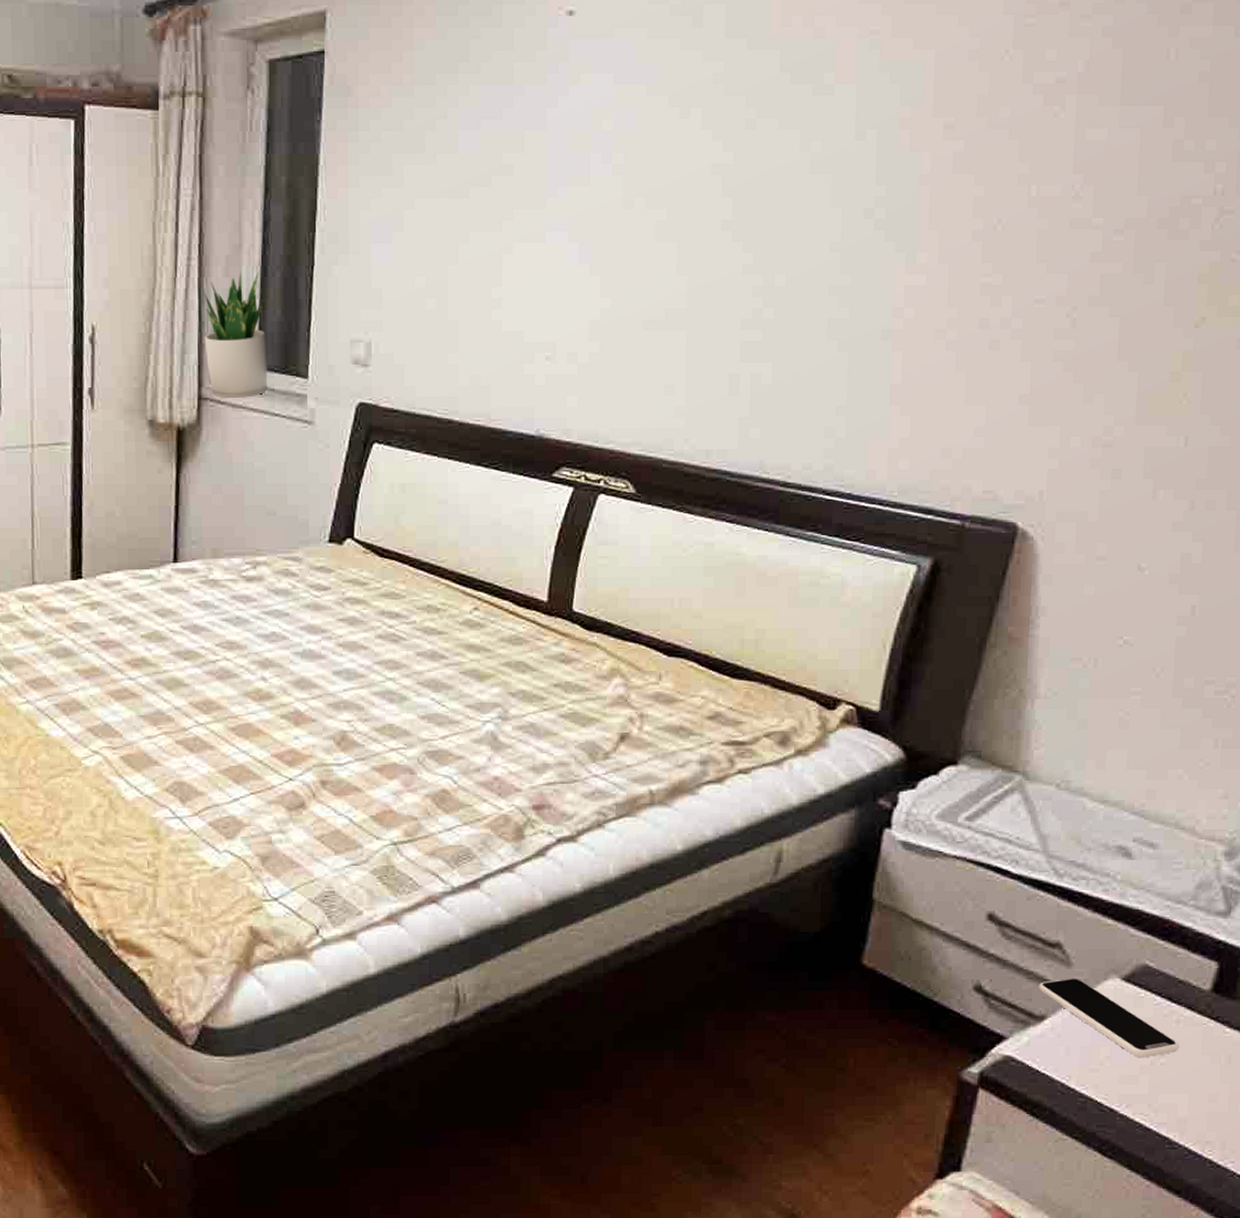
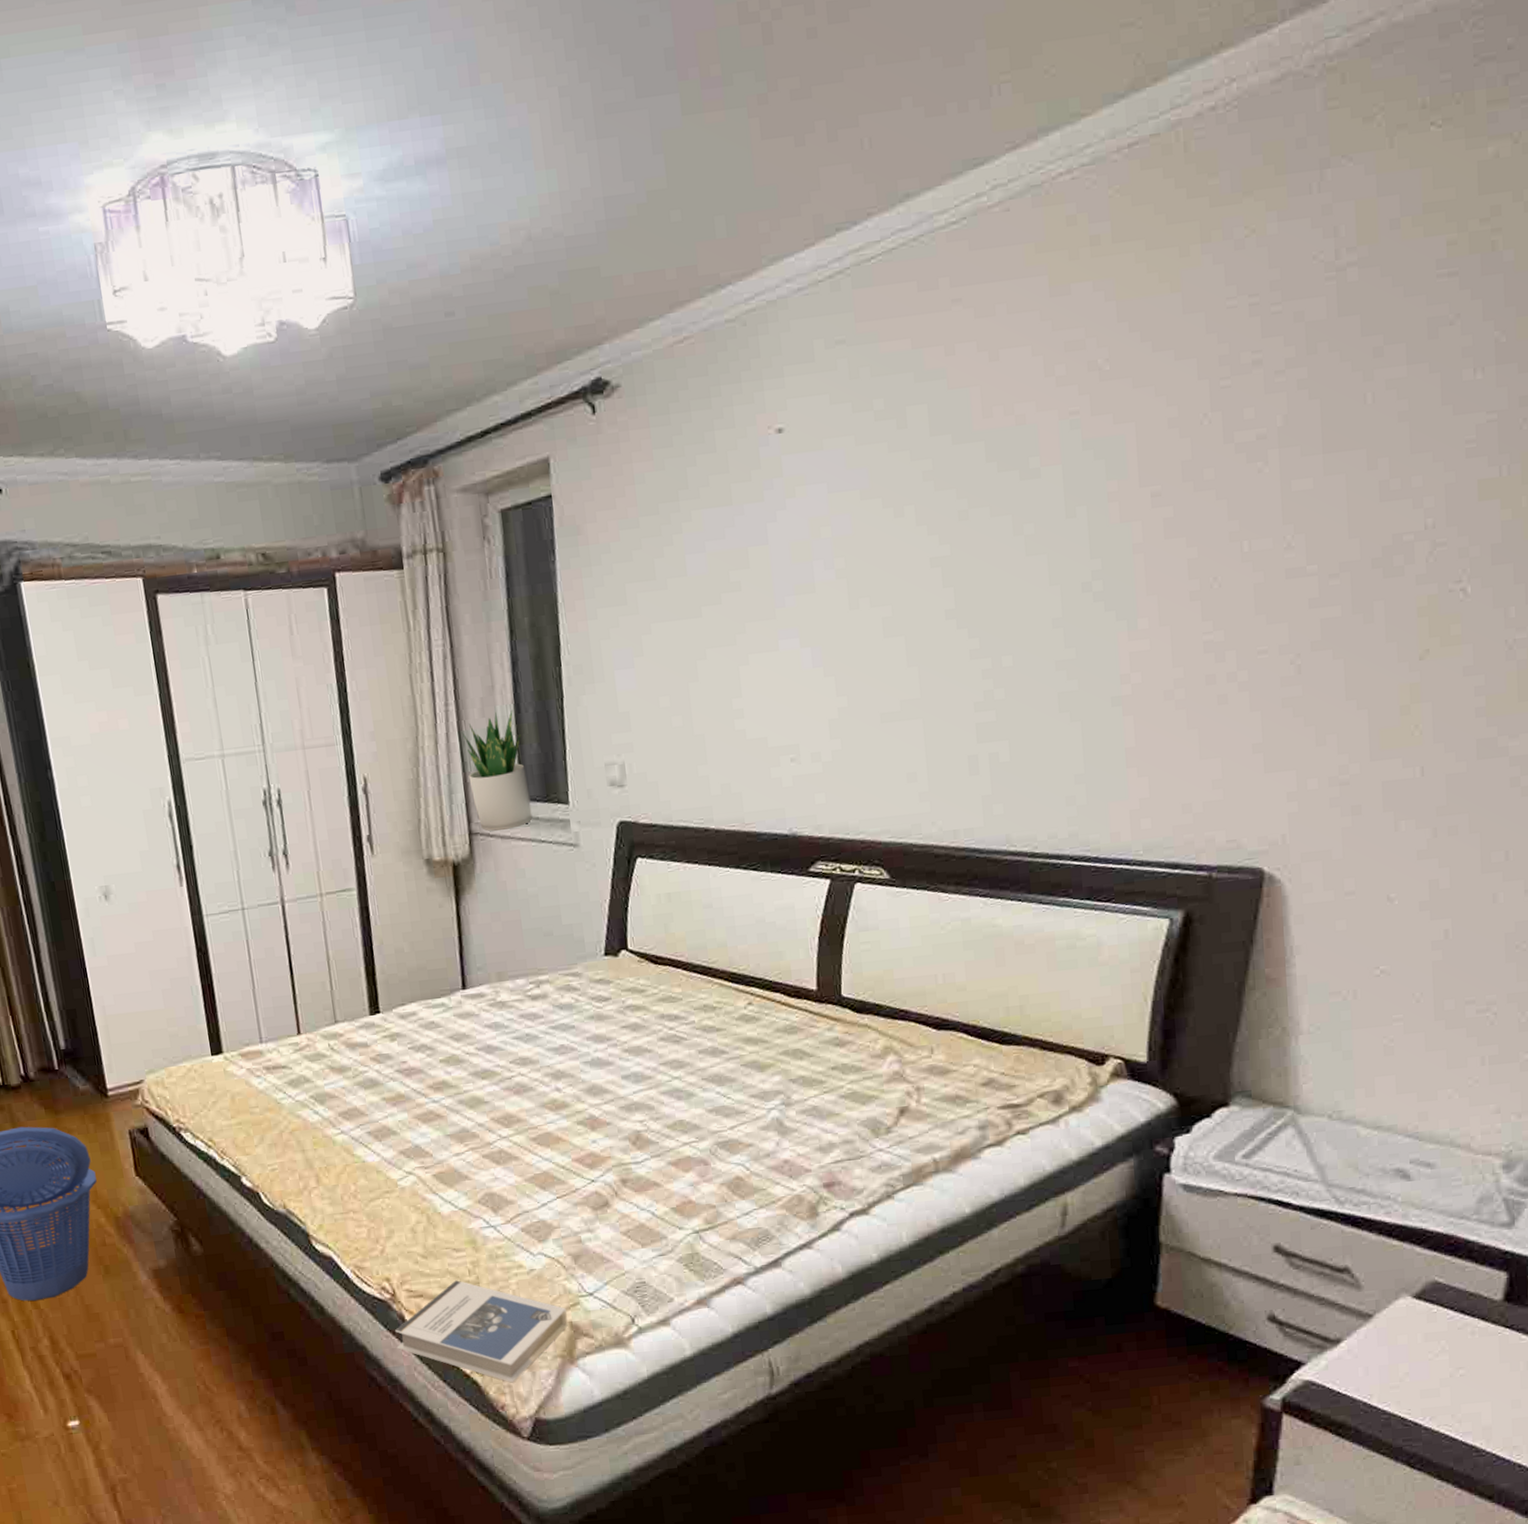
hardback book: none [61,871,249,986] -> present [395,1280,568,1383]
smartphone: present [1038,978,1179,1058] -> none [1330,1299,1477,1371]

